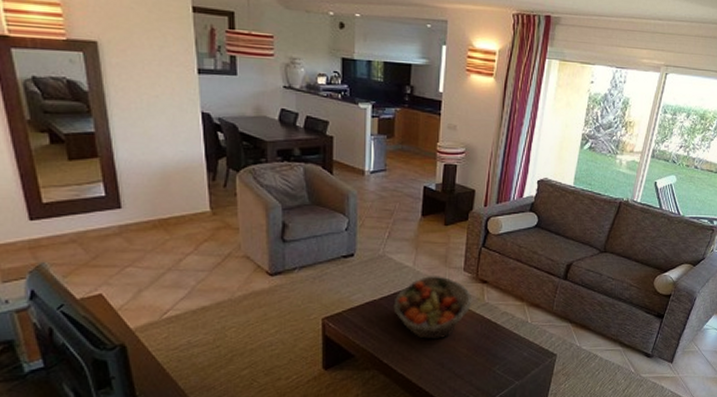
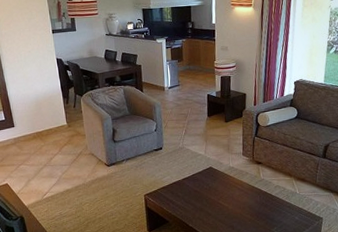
fruit basket: present [393,274,473,340] -> none [193,159,252,209]

